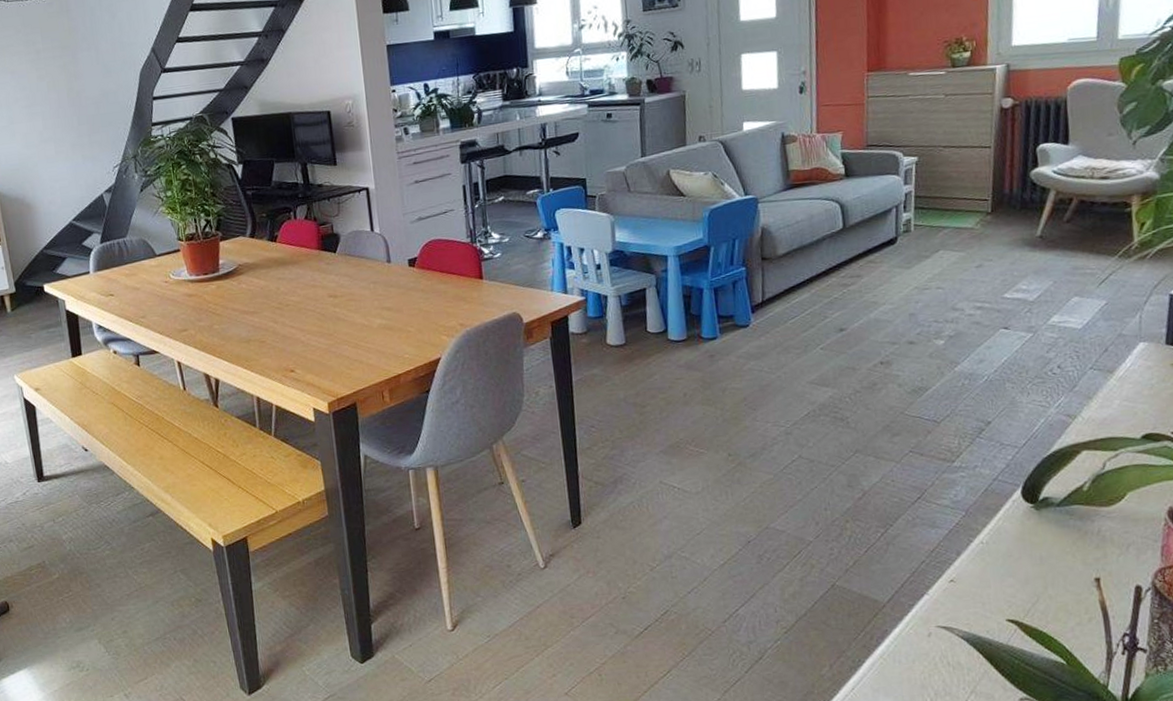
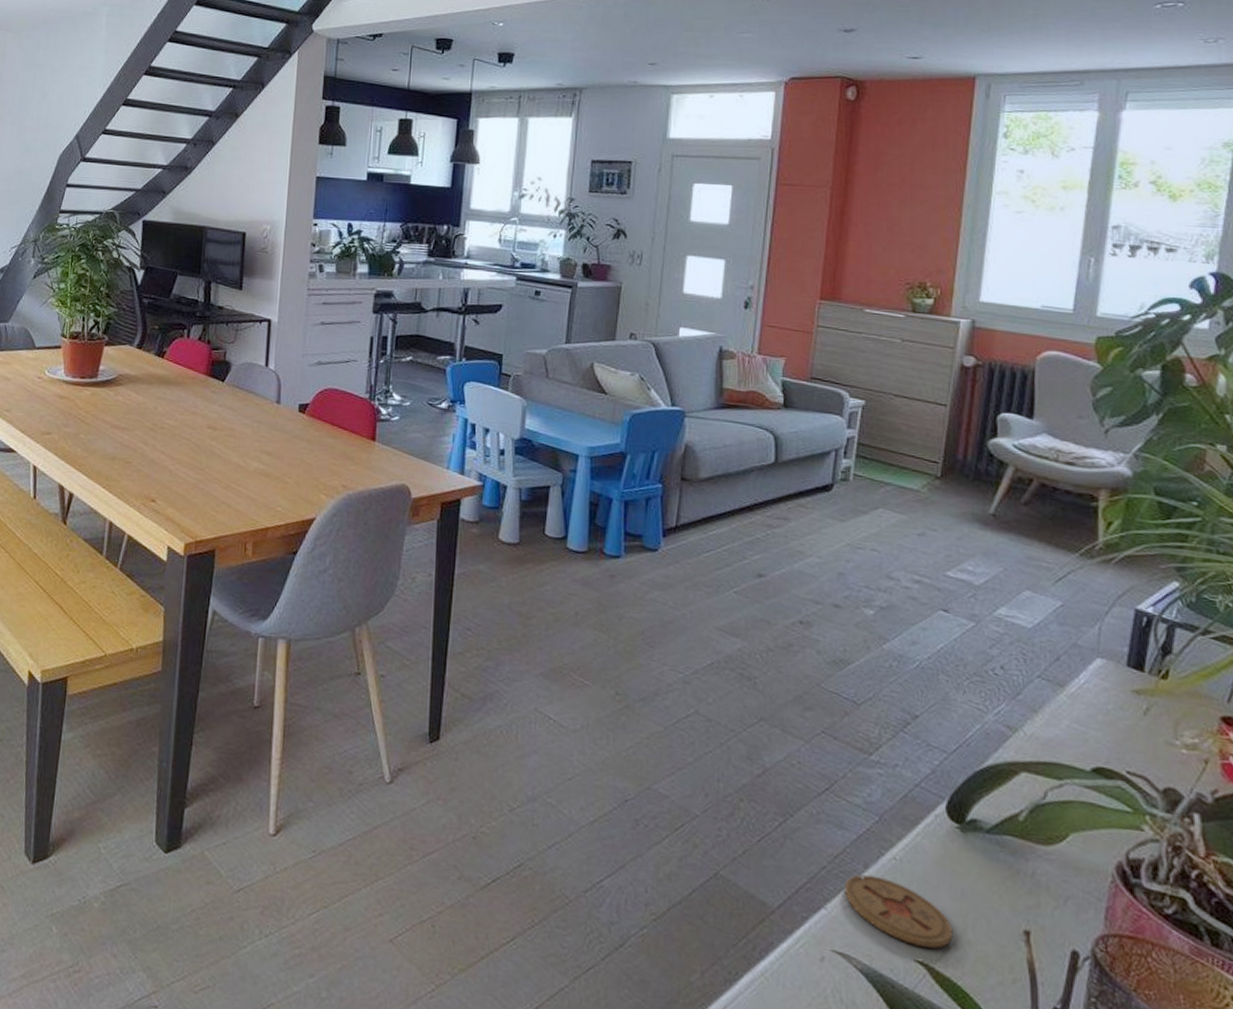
coaster: none [941,559,1037,608] -> present [844,874,953,949]

